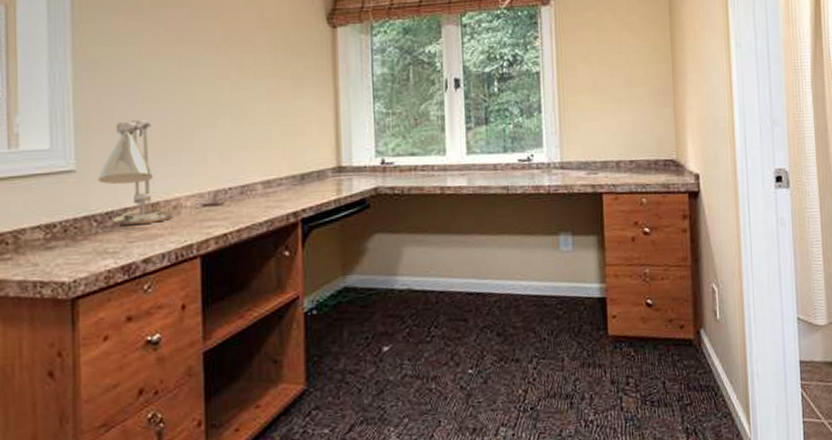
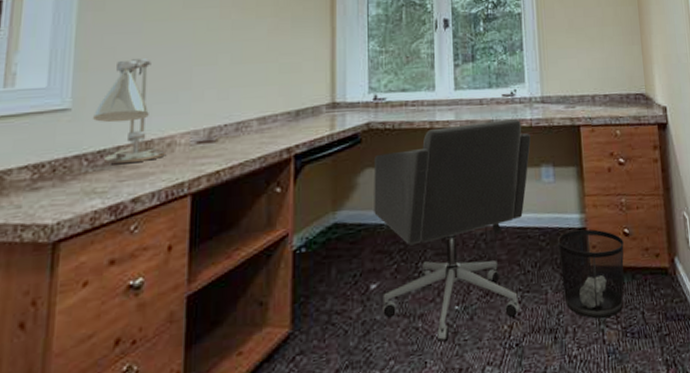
office chair: none [383,184,549,404] -> present [373,118,531,343]
waste bin: none [575,298,646,387] -> present [557,229,624,319]

